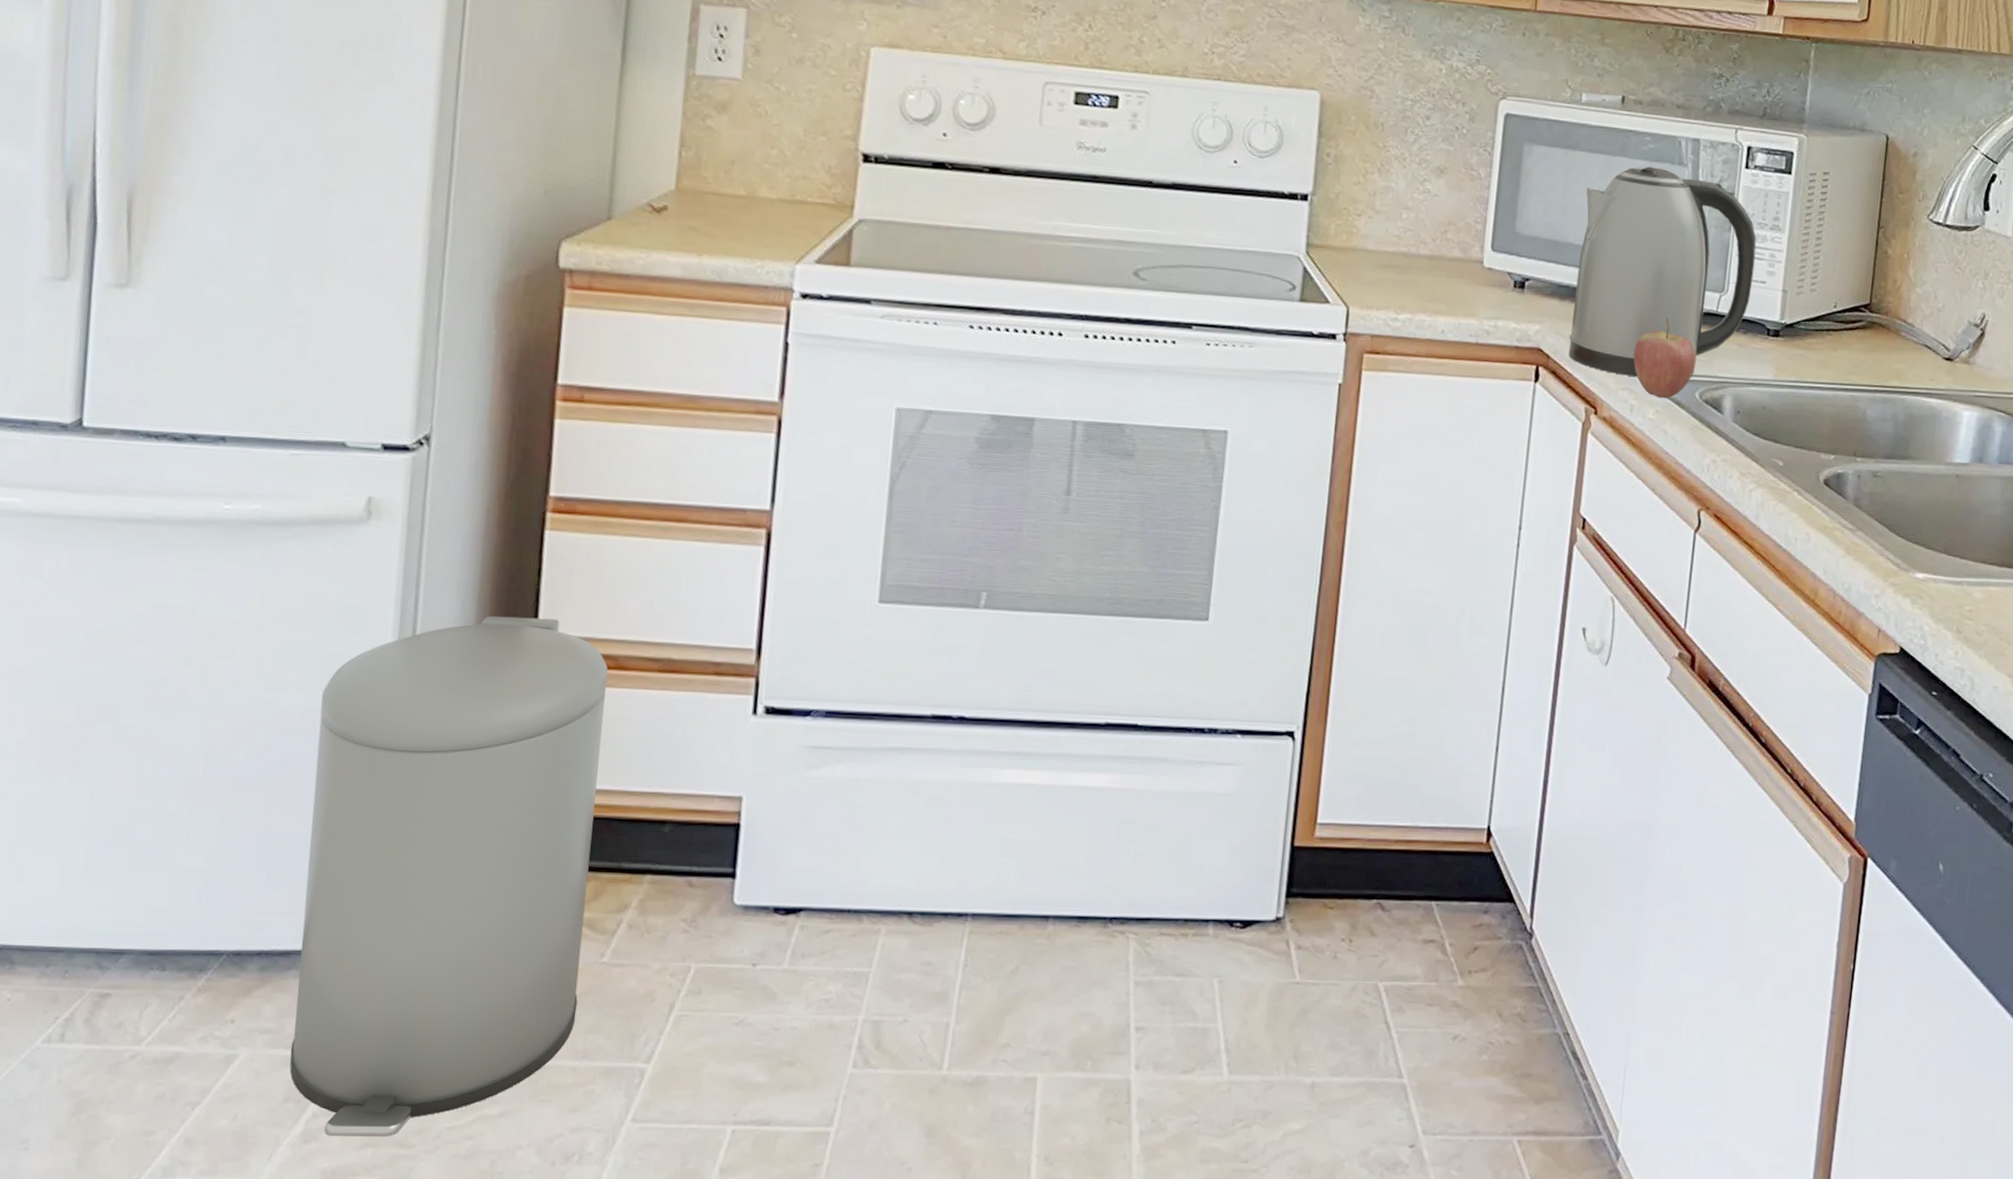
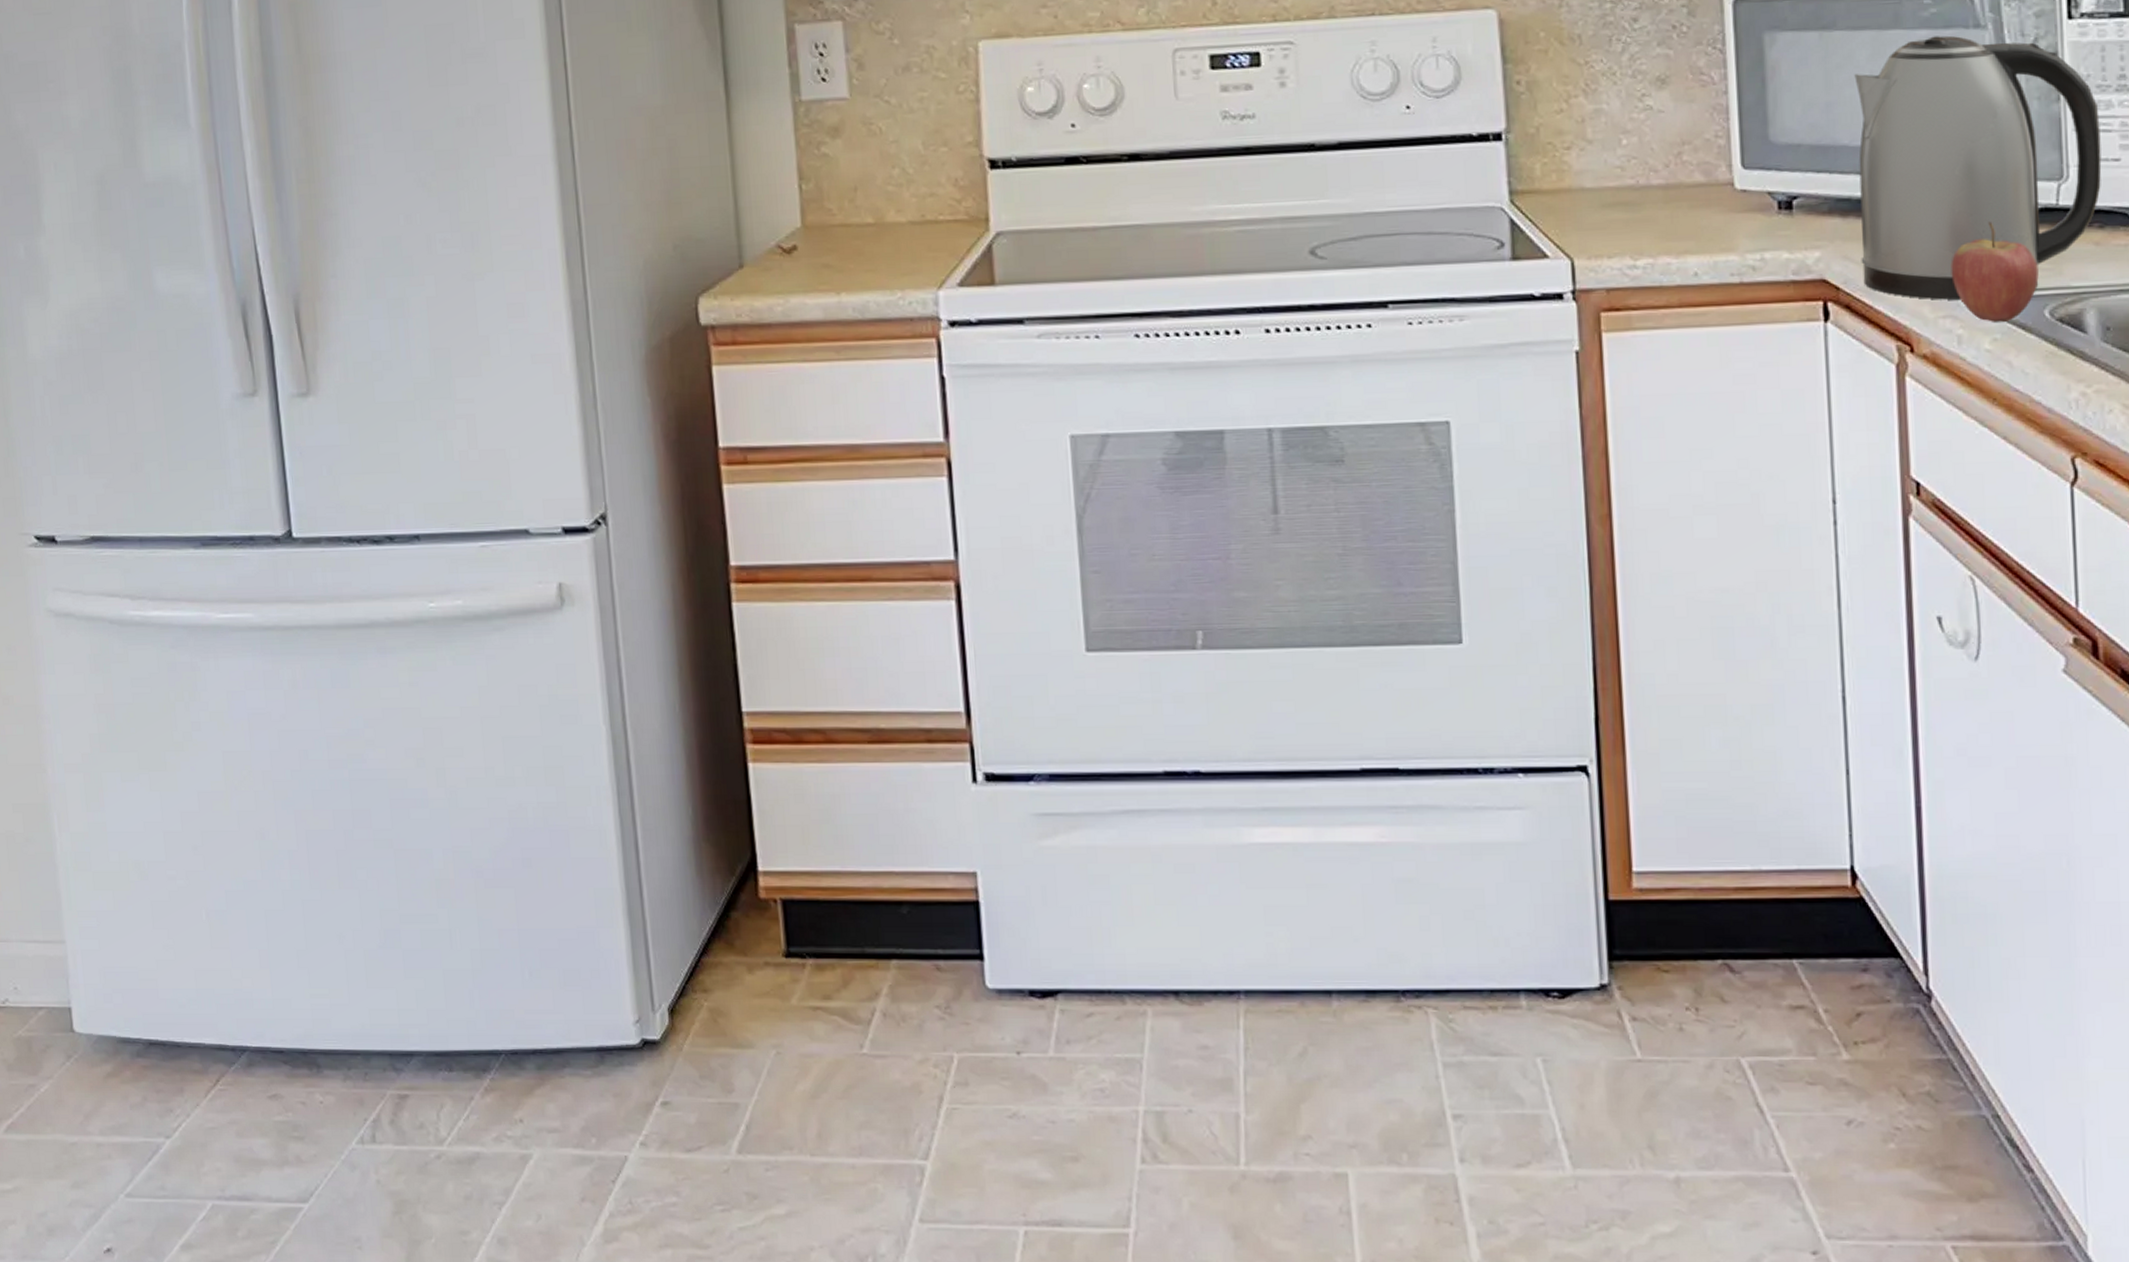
pedal bin: present [290,615,608,1137] -> none [548,694,846,1237]

